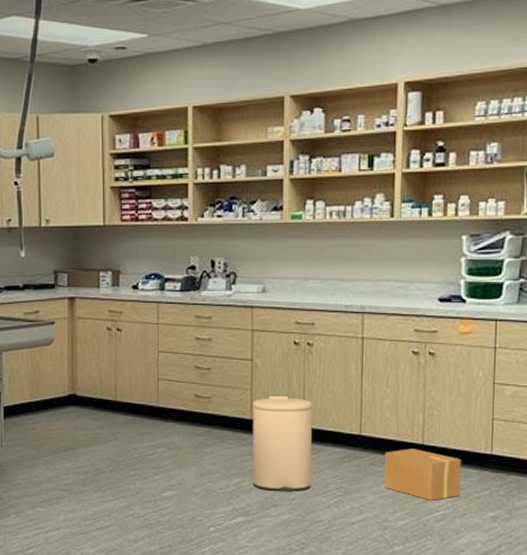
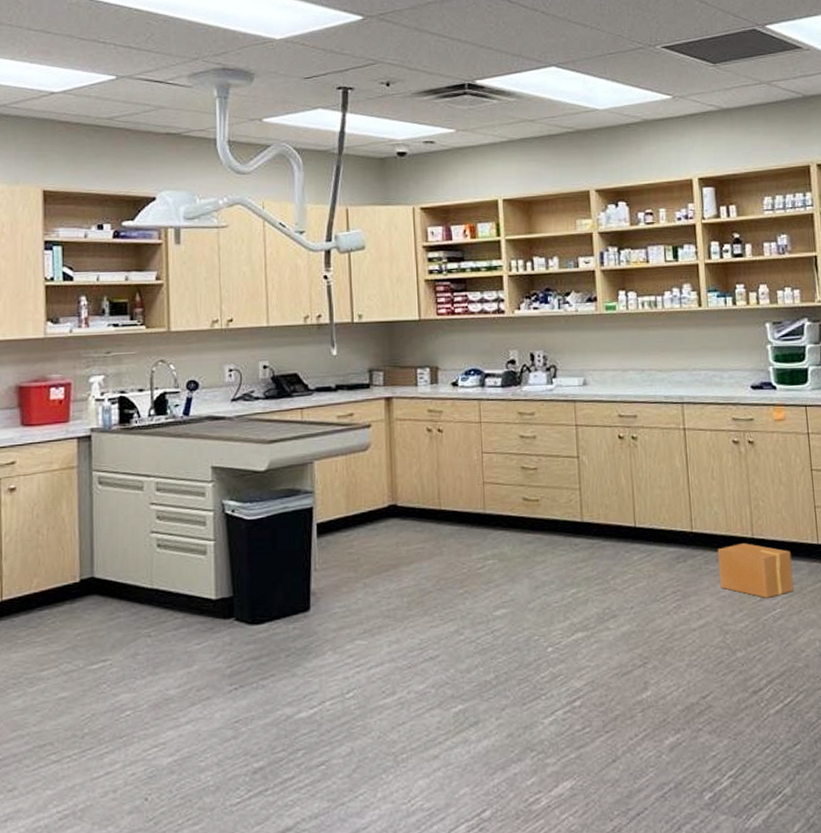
pedal bin: present [252,395,313,492] -> none [582,493,649,601]

